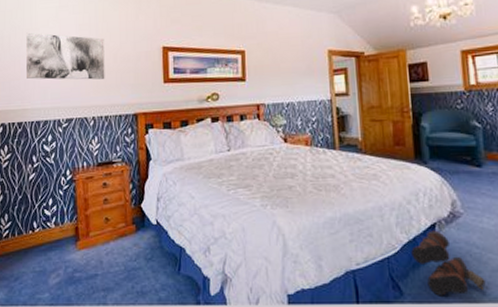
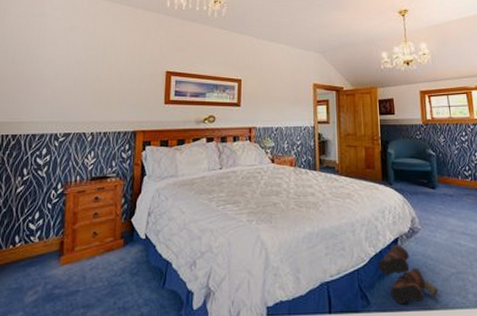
wall art: present [26,32,105,80] -> none [27,49,111,97]

